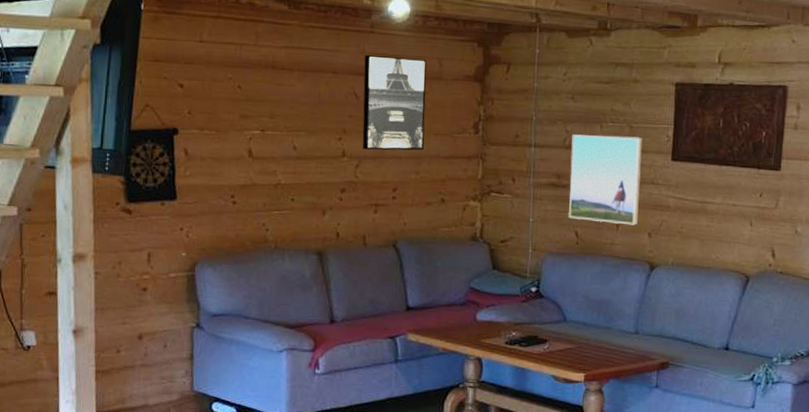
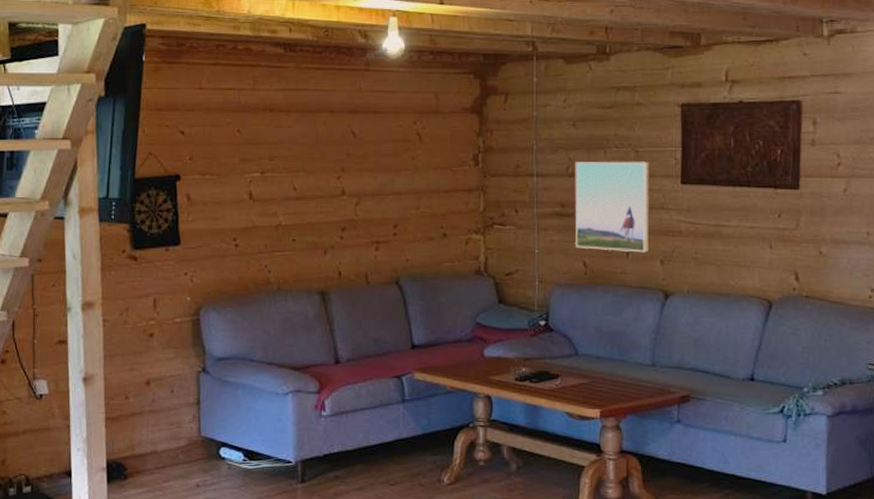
wall art: present [362,55,427,151] -> none [360,93,424,187]

